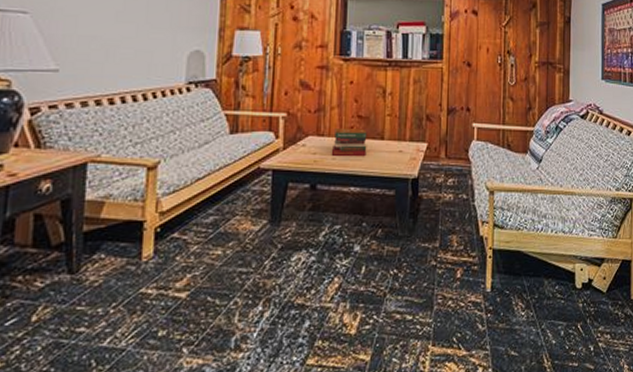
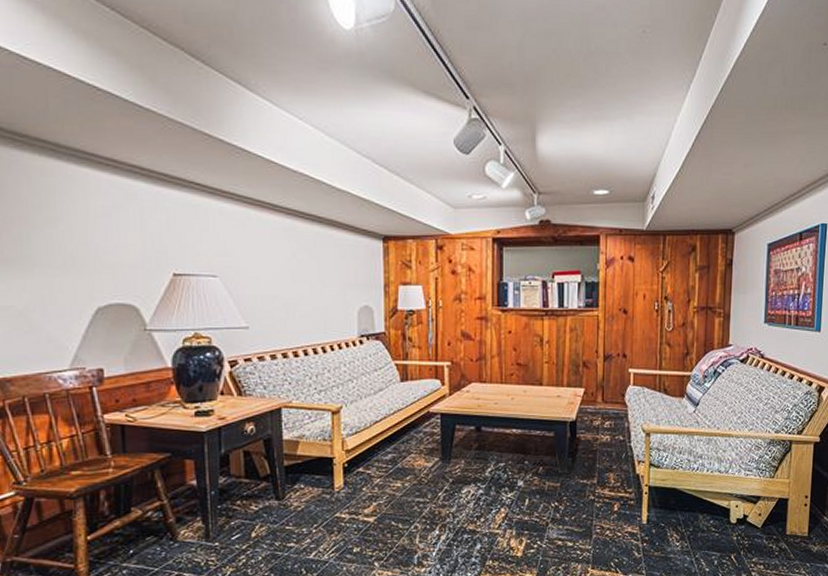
books: present [332,129,367,157] -> none [494,375,527,402]

